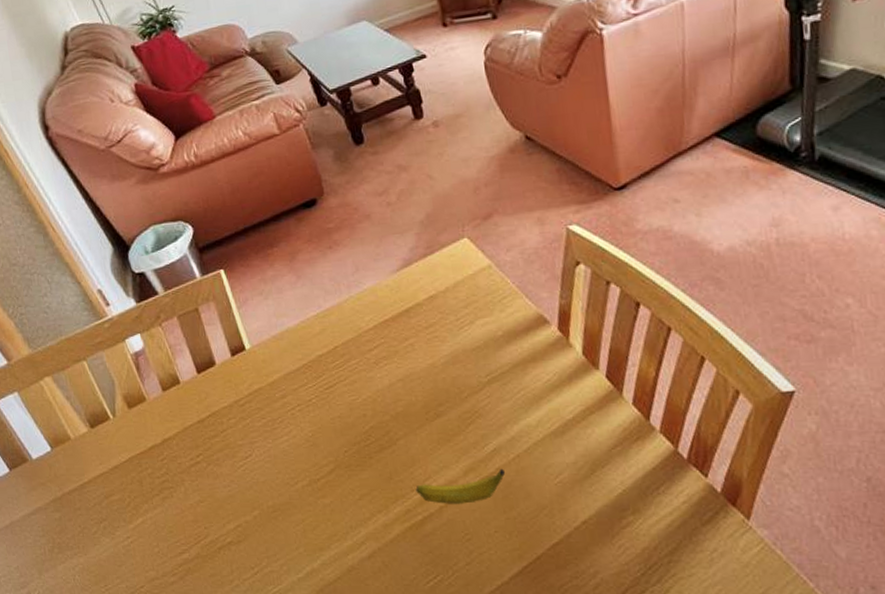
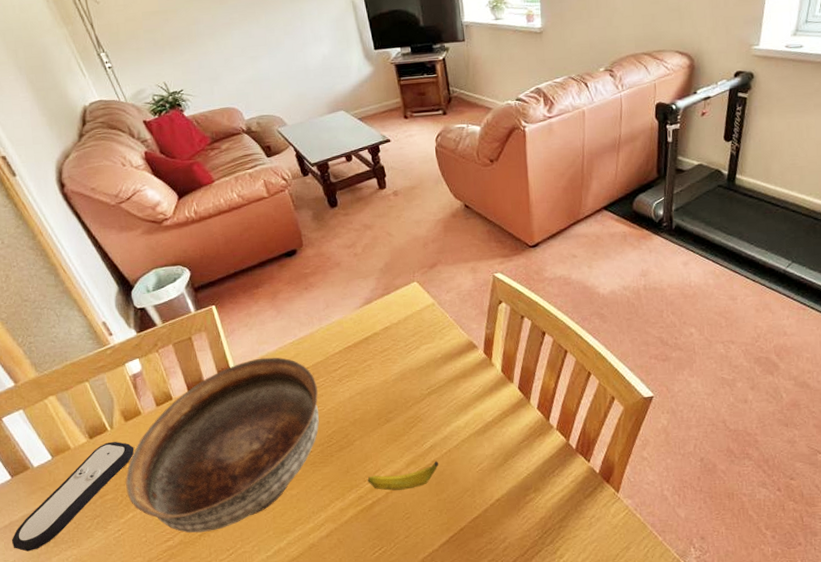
remote control: none [14,432,141,557] -> present [12,442,135,552]
bowl: none [132,333,354,546] -> present [125,357,319,533]

